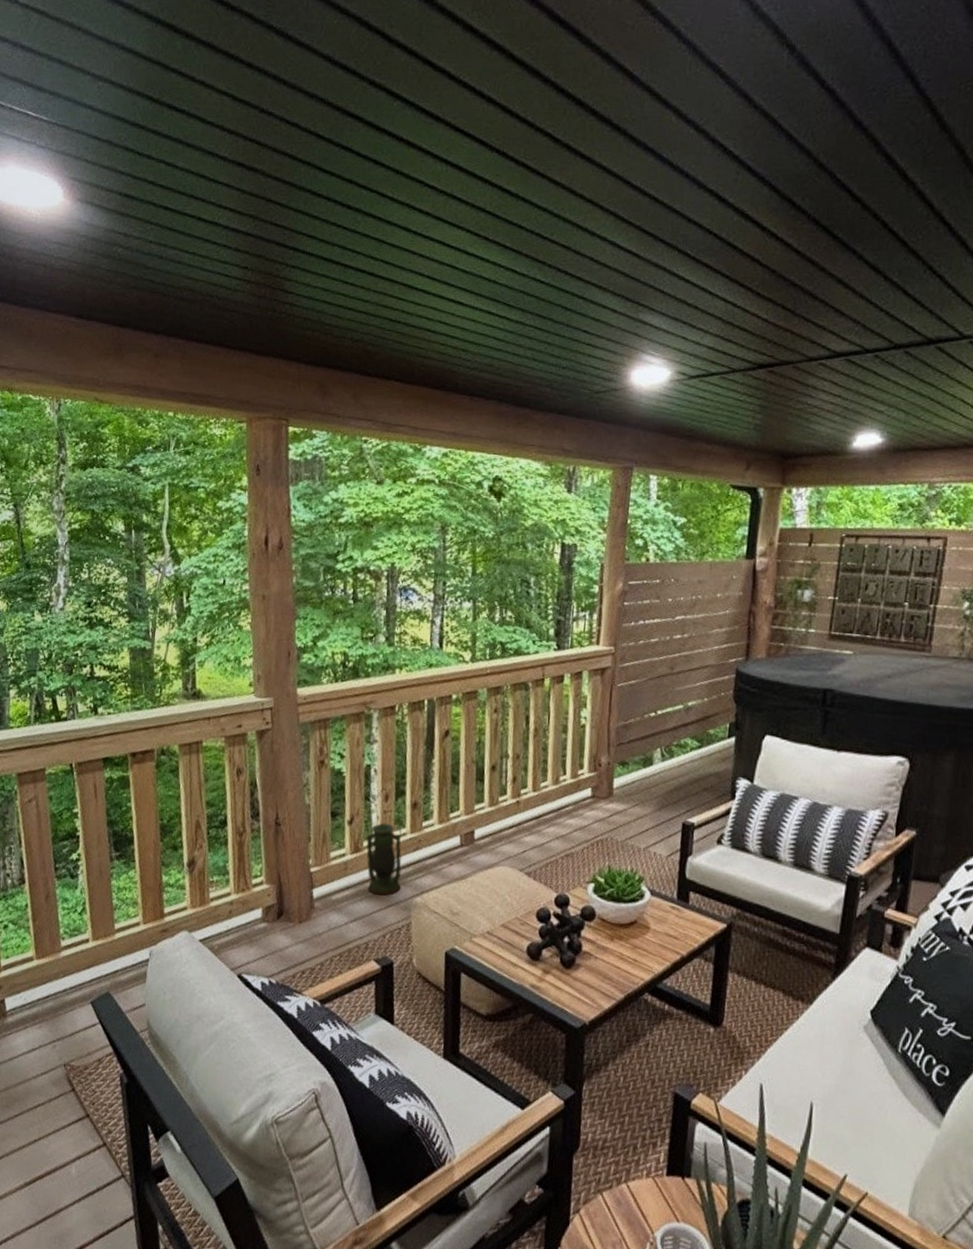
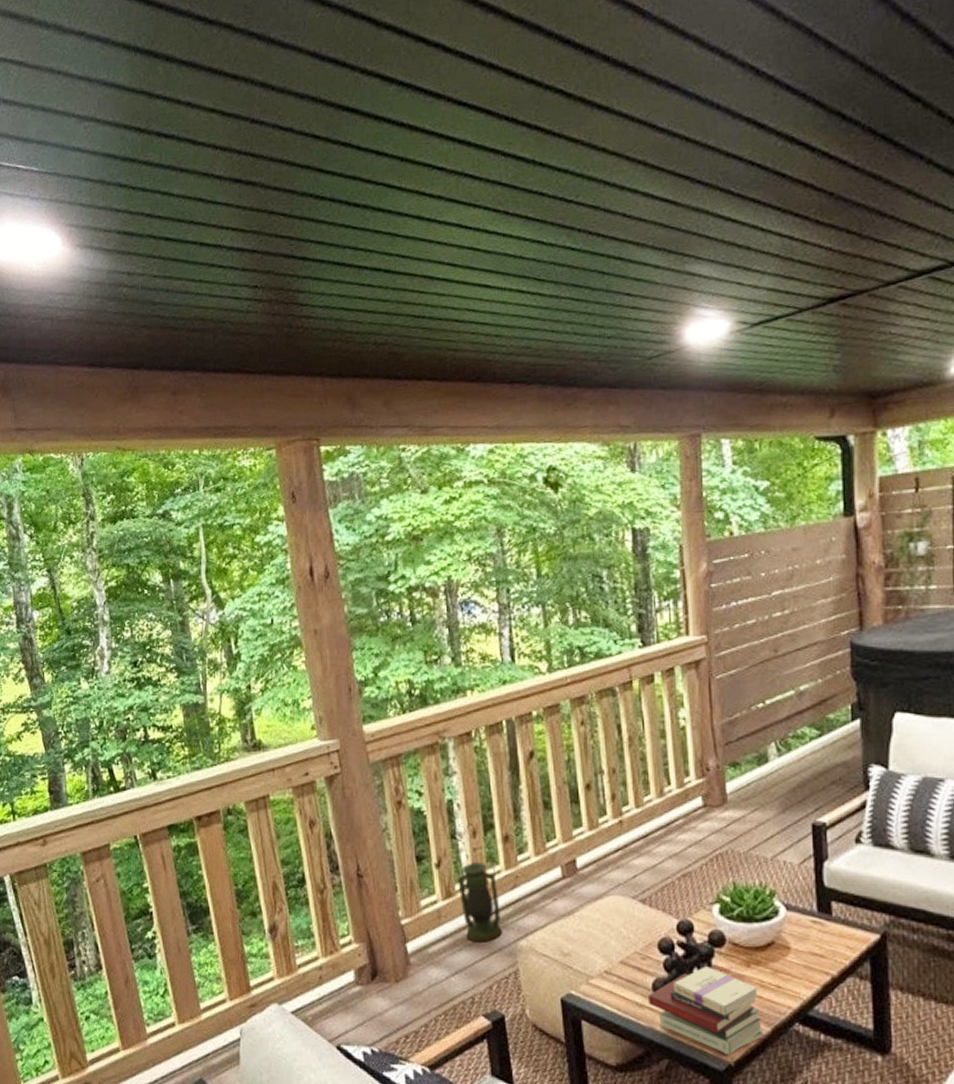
books: none [521,936,618,1016] -> present [647,966,763,1056]

